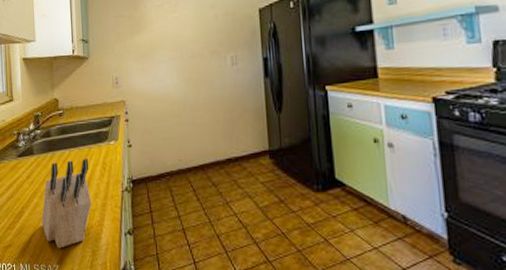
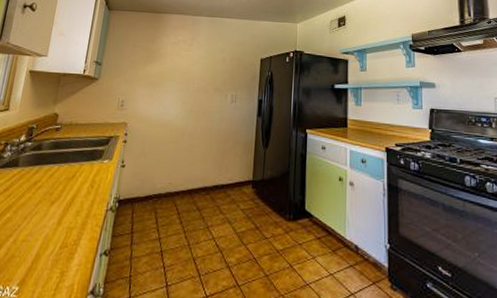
knife block: present [42,159,92,249] -> none [9,175,77,269]

